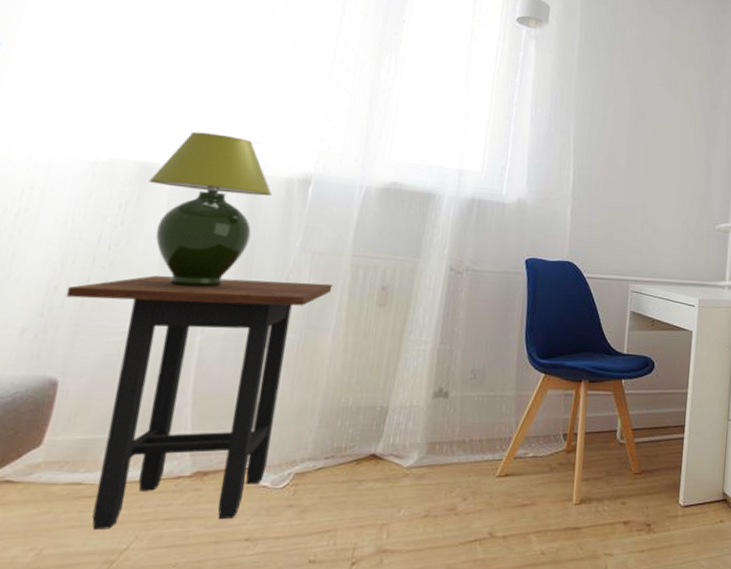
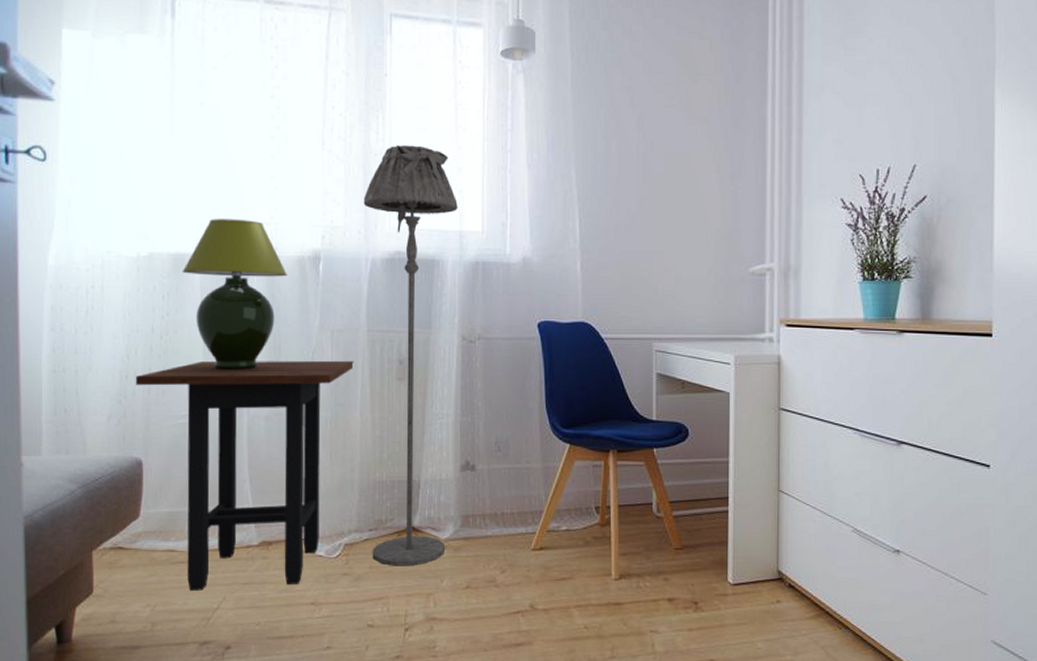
floor lamp: none [324,85,461,496] -> present [363,145,458,566]

